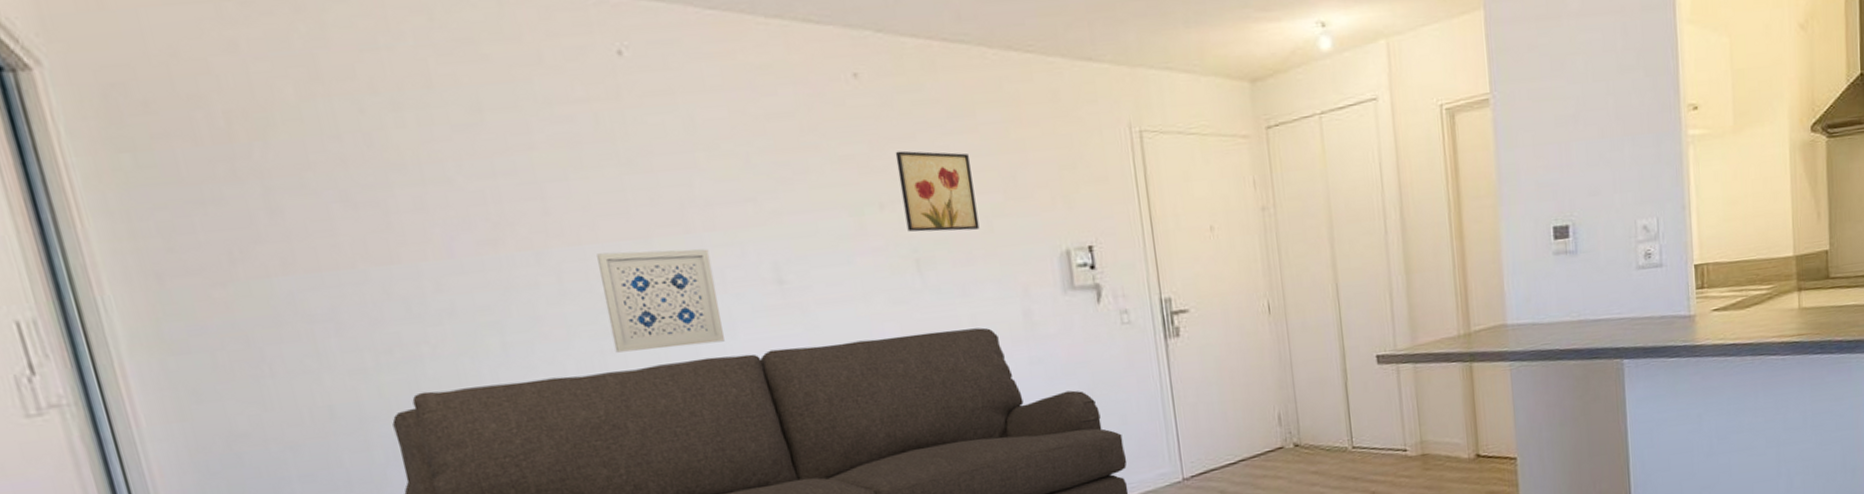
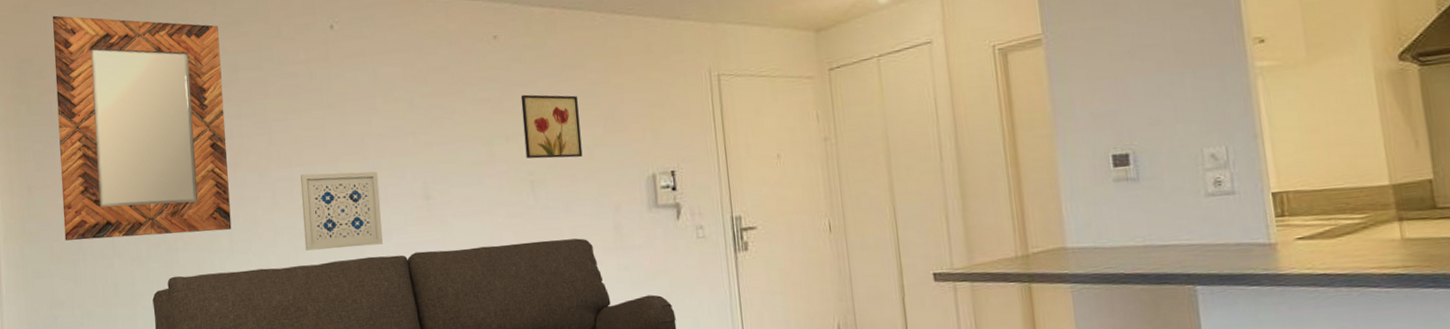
home mirror: none [152,18,502,349] -> present [53,15,232,241]

